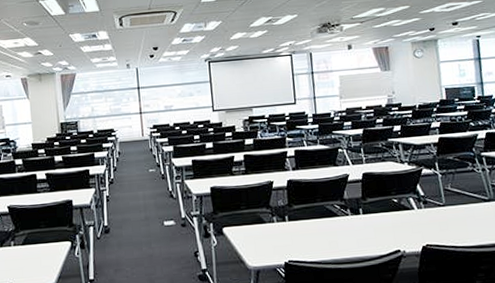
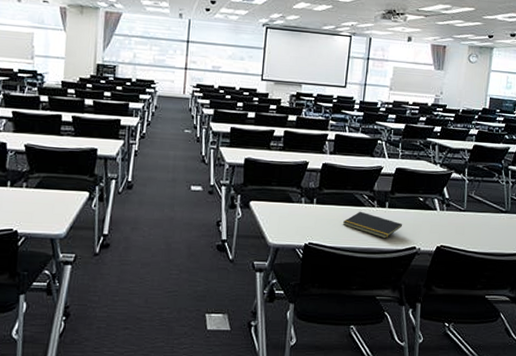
notepad: none [318,221,381,246] -> present [342,211,402,239]

